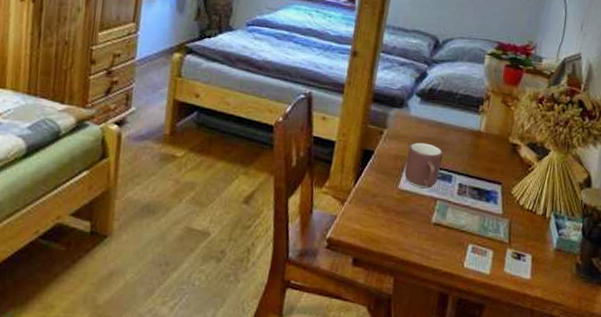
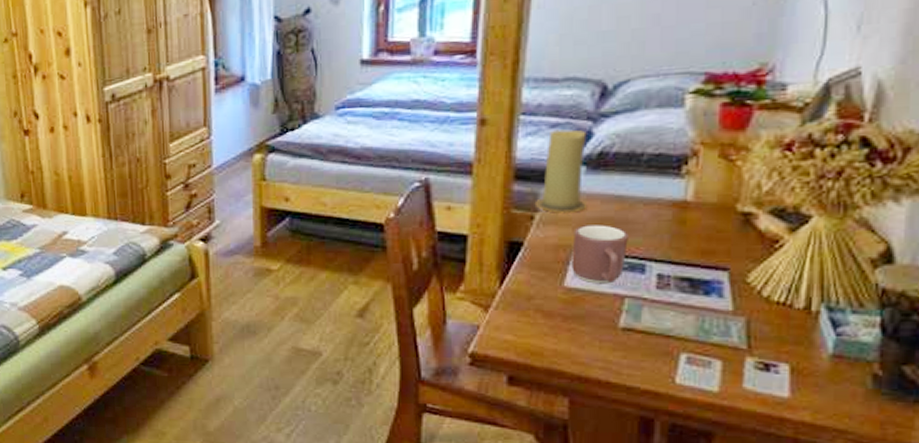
candle: none [384,67,423,133] -> present [534,129,587,215]

